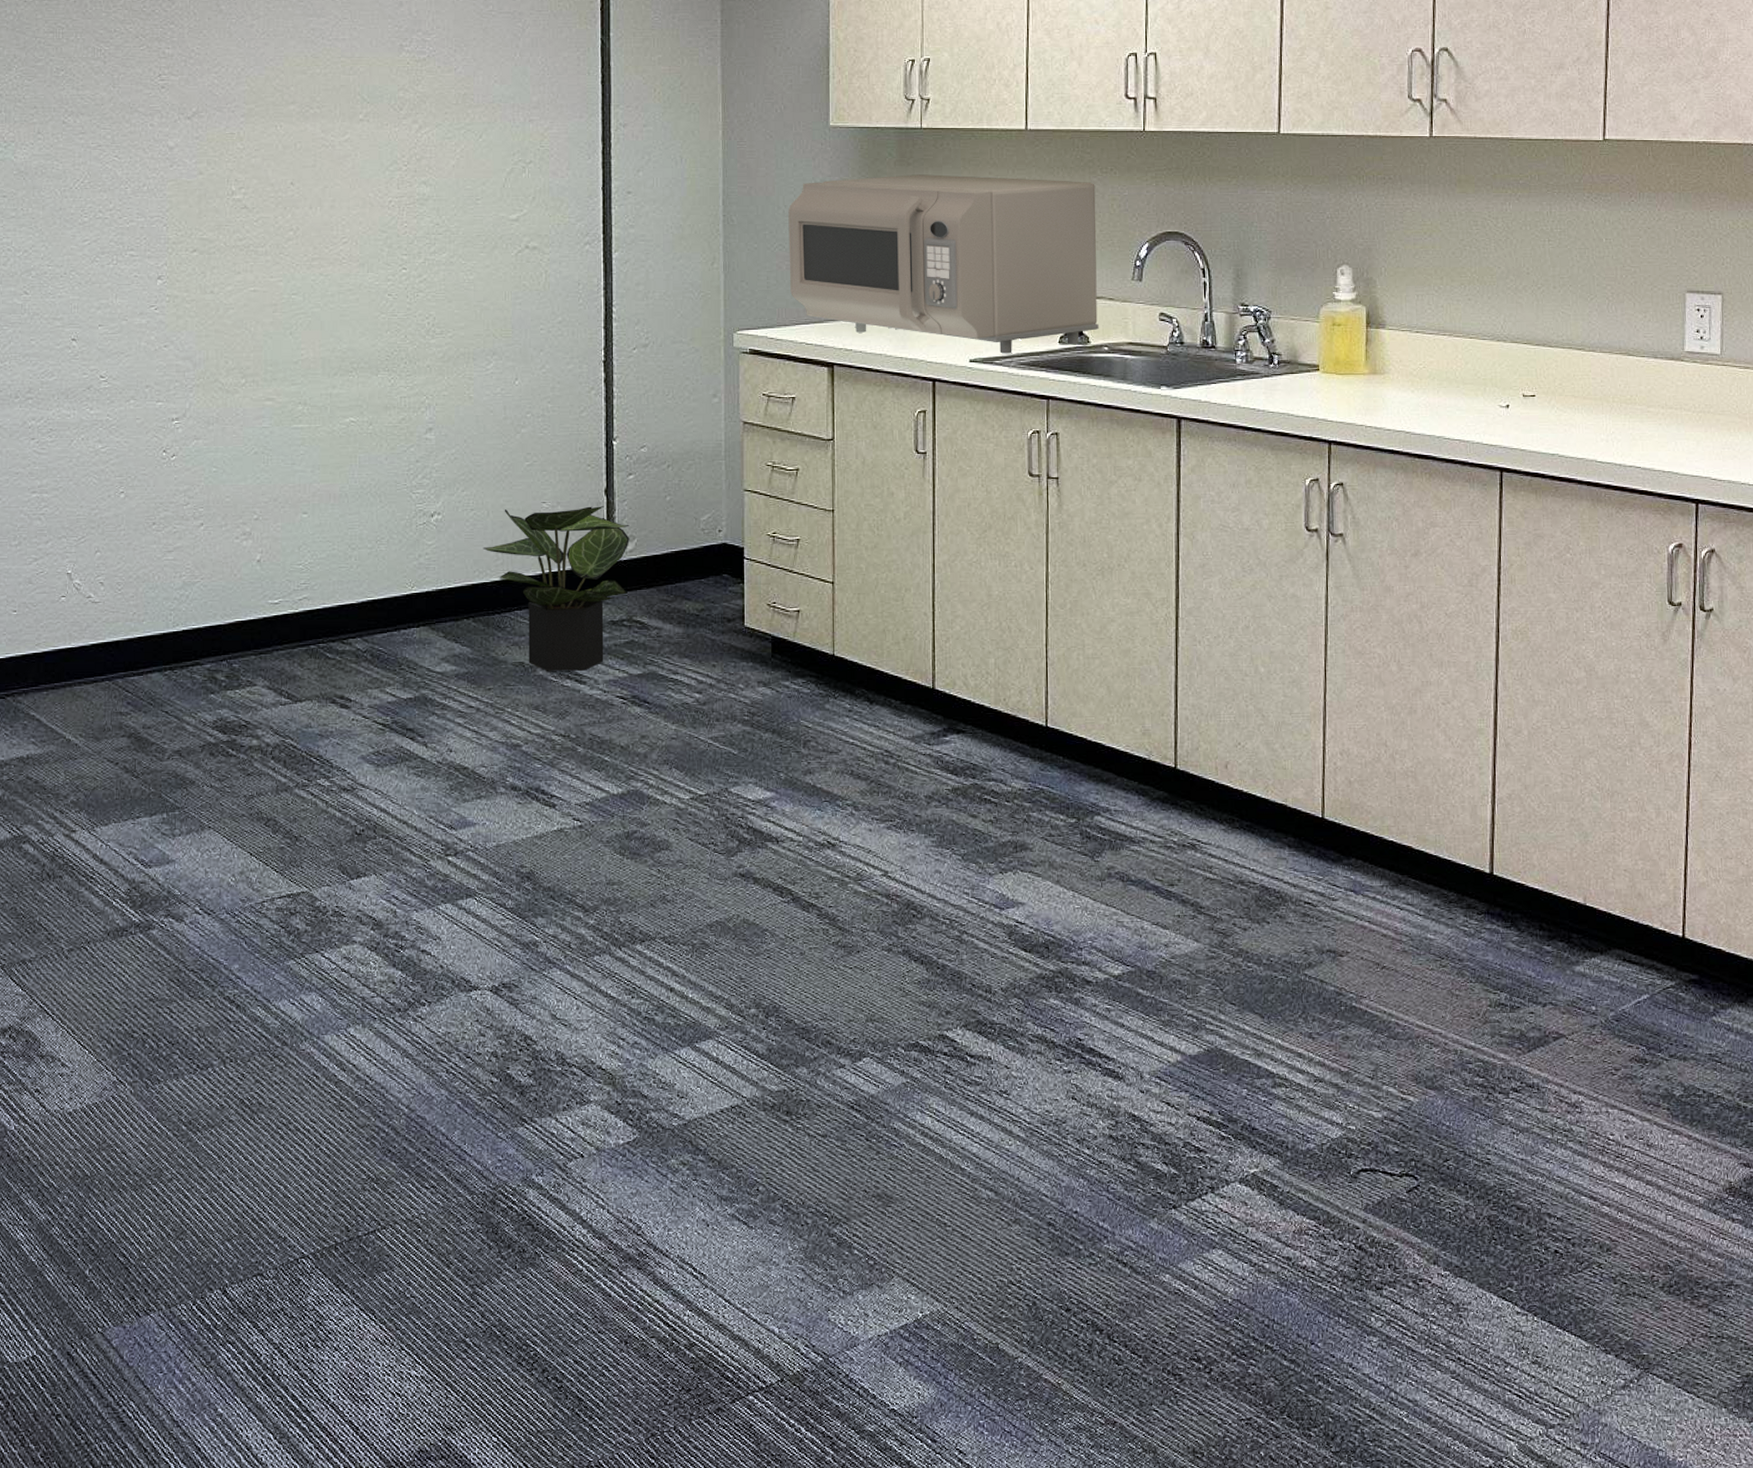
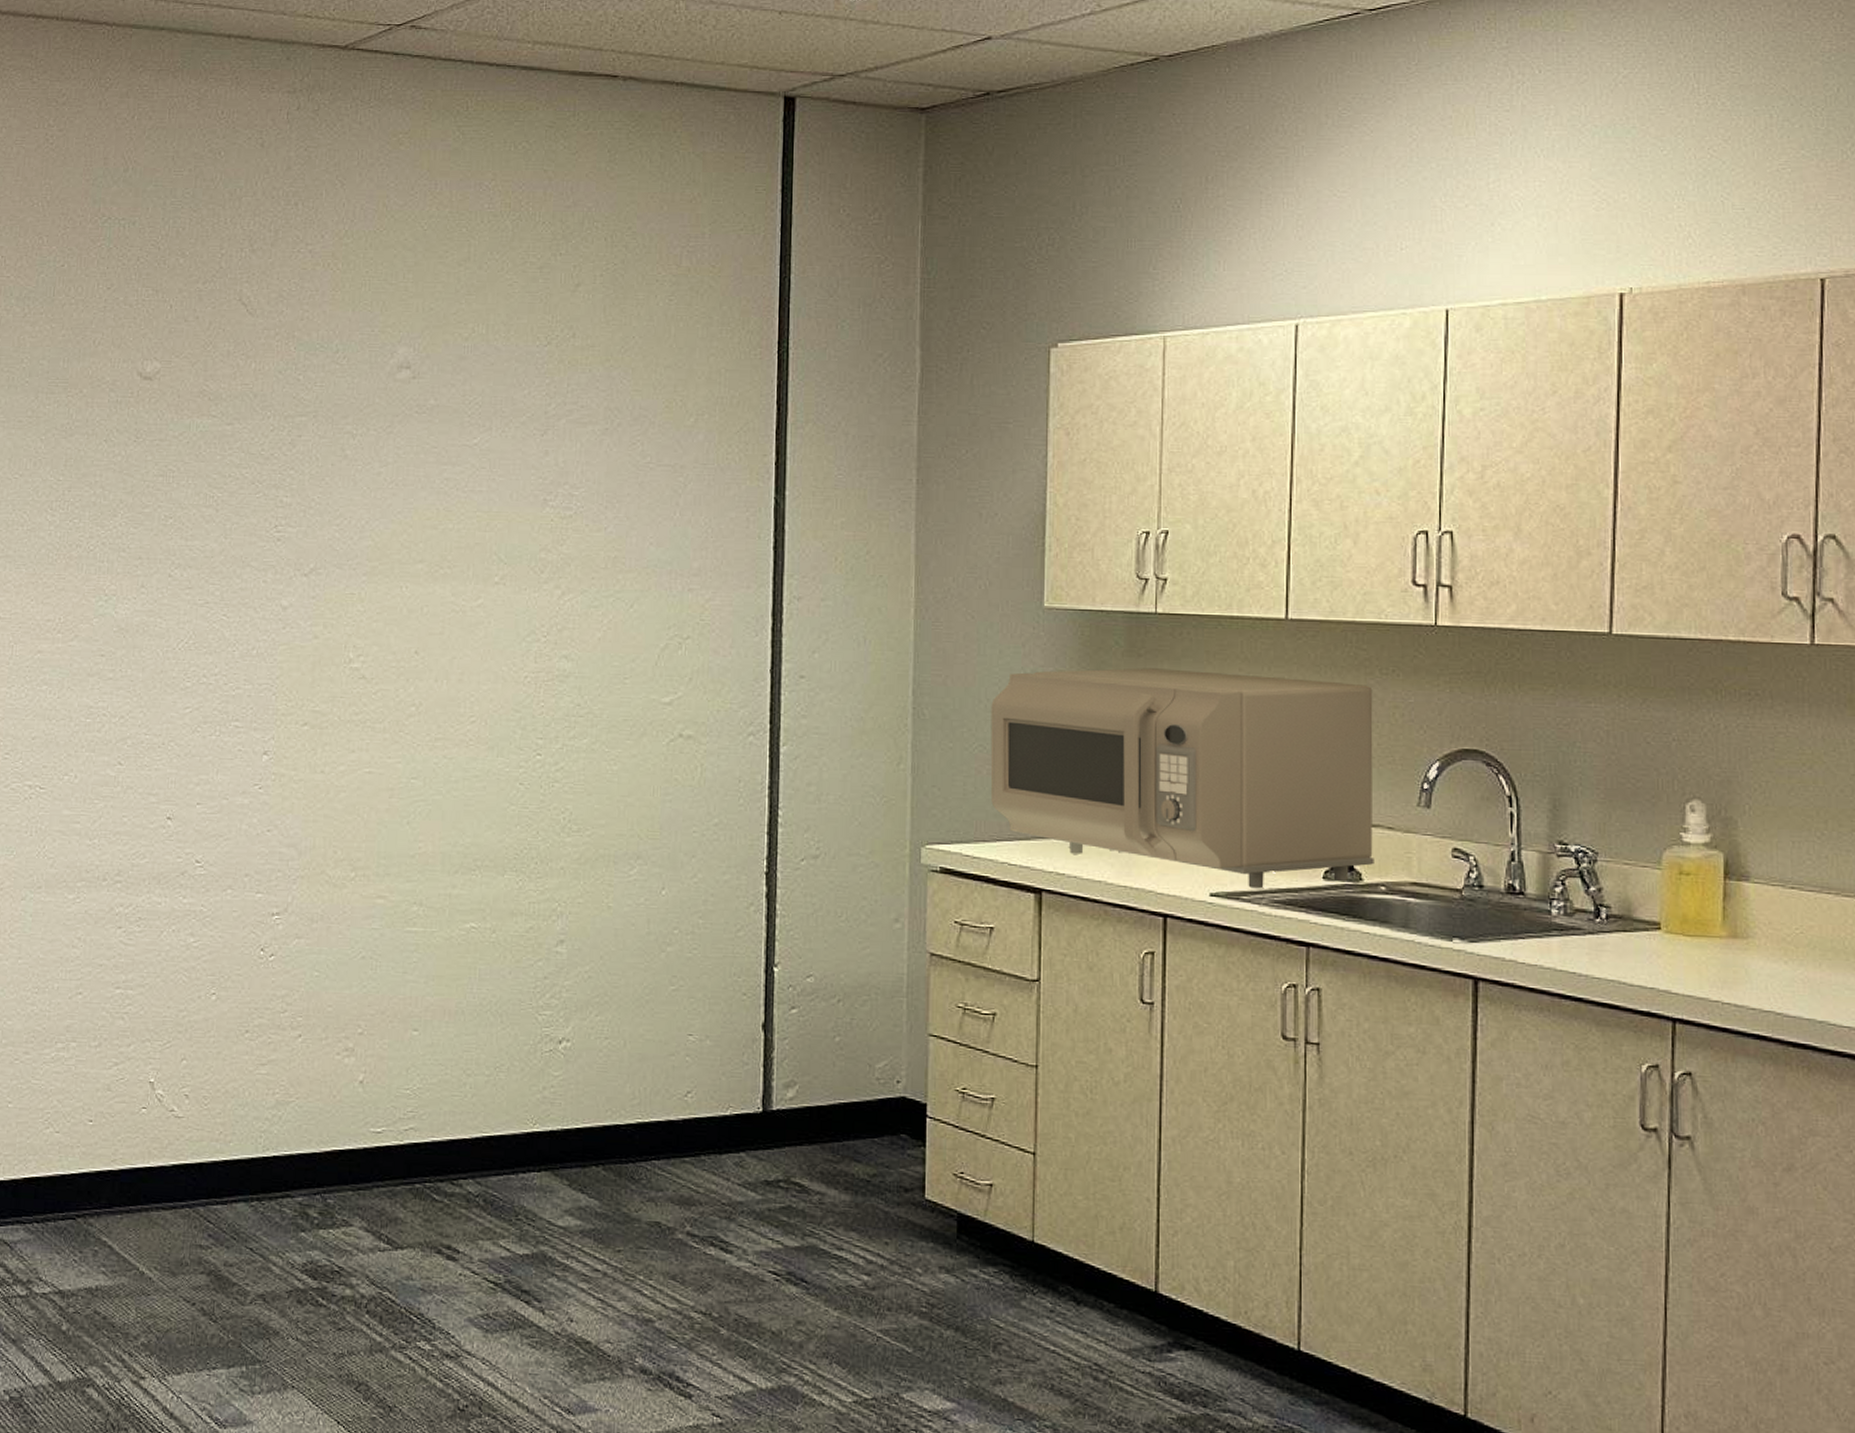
potted plant: present [482,506,630,671] -> none [617,1040,790,1238]

